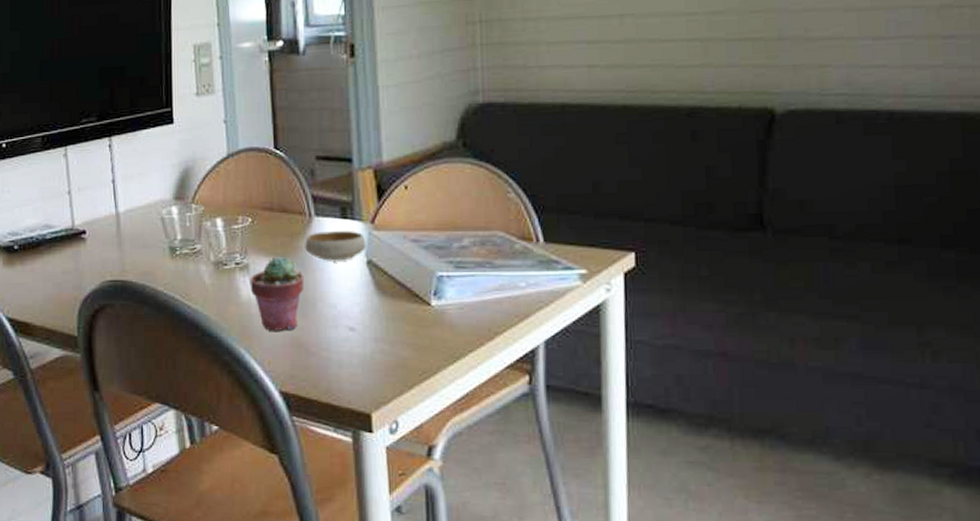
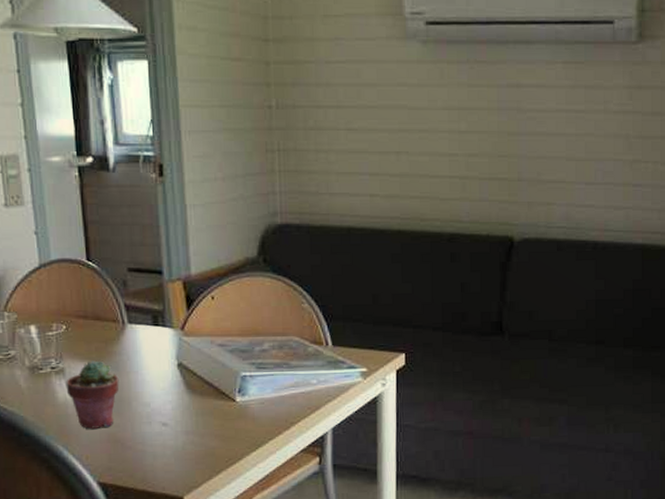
bowl: present [305,231,366,261] -> none [119,337,177,364]

